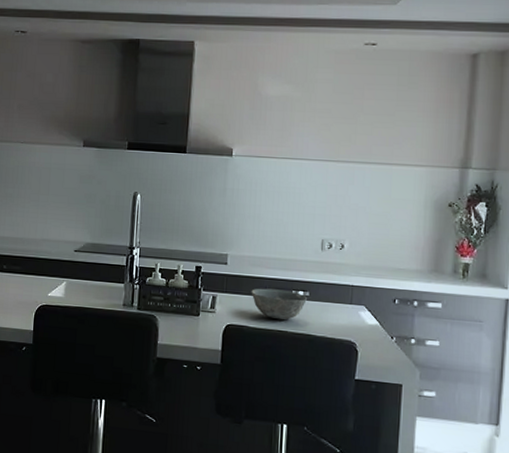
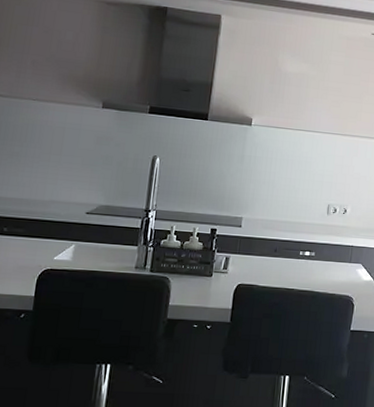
bowl: present [251,288,307,320] -> none [262,249,312,279]

